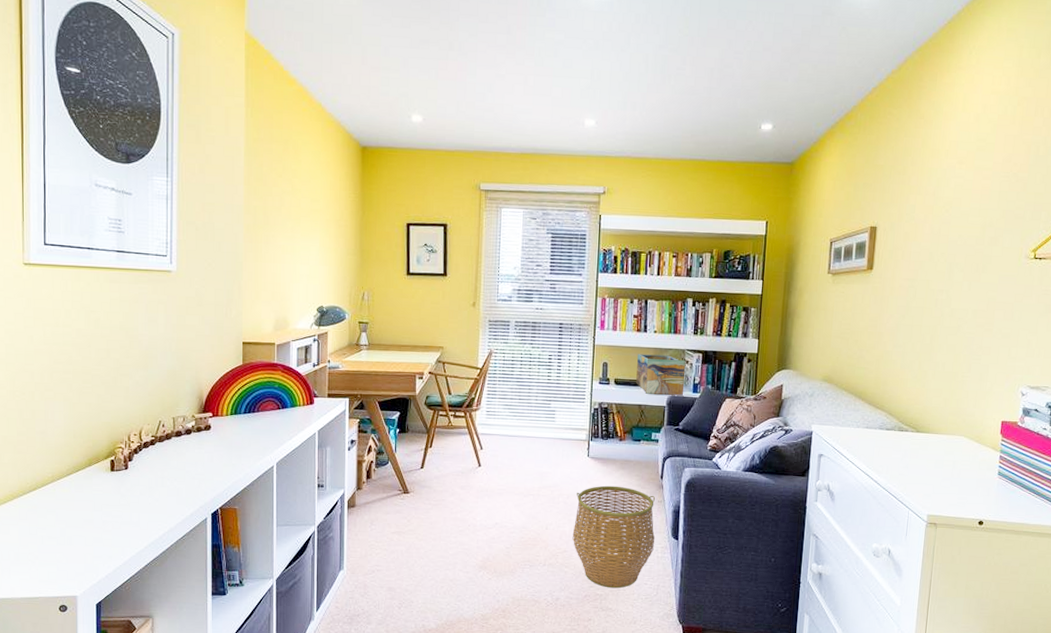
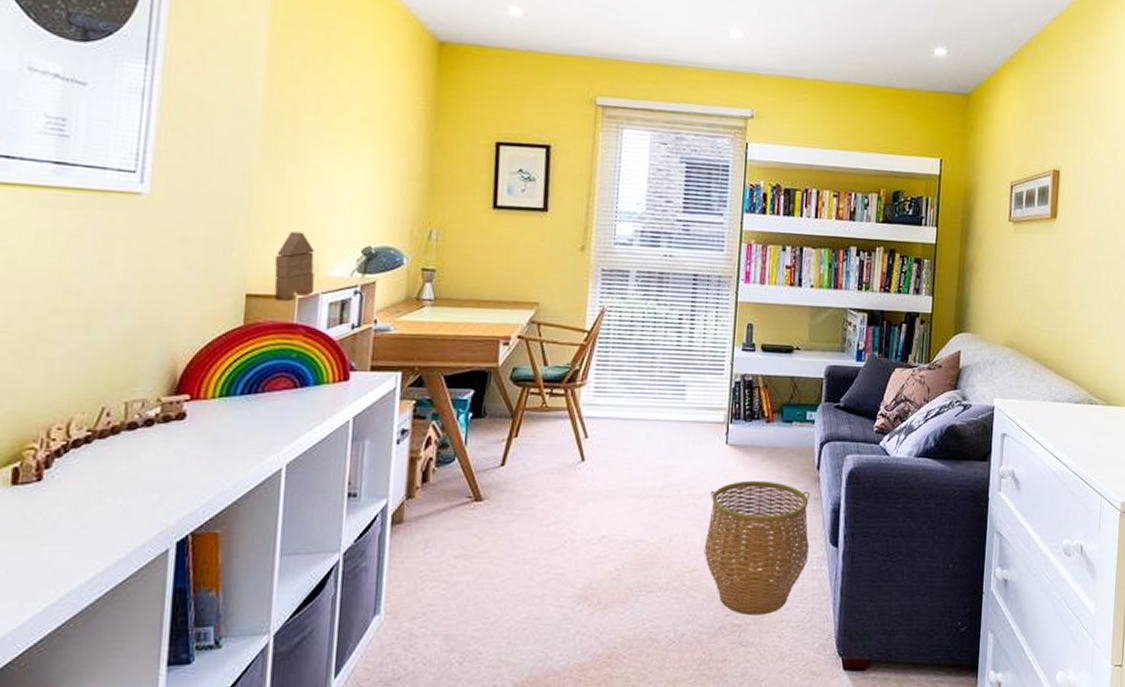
toy blocks: none [259,296,287,346] -> present [274,231,315,300]
decorative box: present [636,354,685,395] -> none [788,313,847,365]

